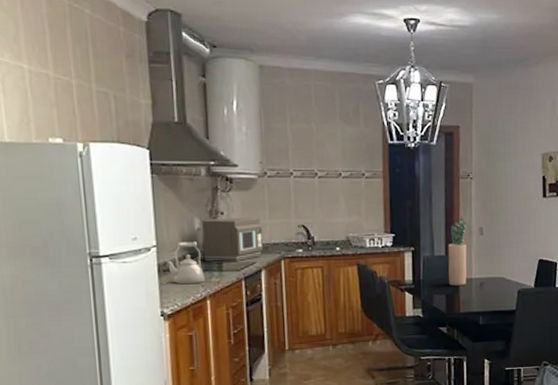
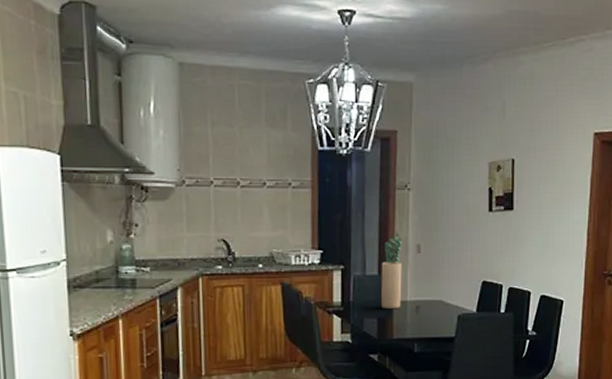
kettle: present [166,241,206,285] -> none [76,255,118,302]
microwave: present [202,217,263,262] -> none [115,229,180,279]

